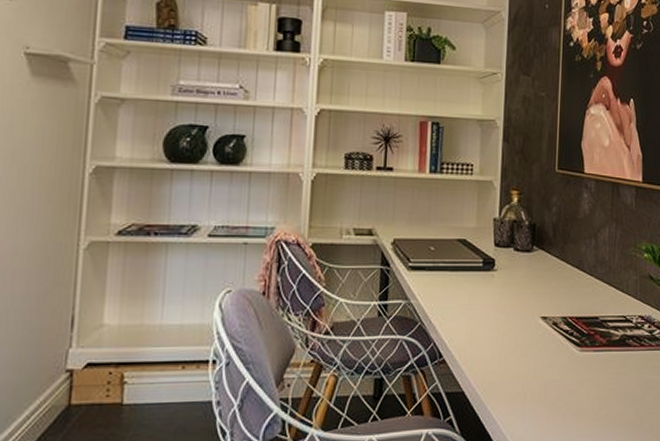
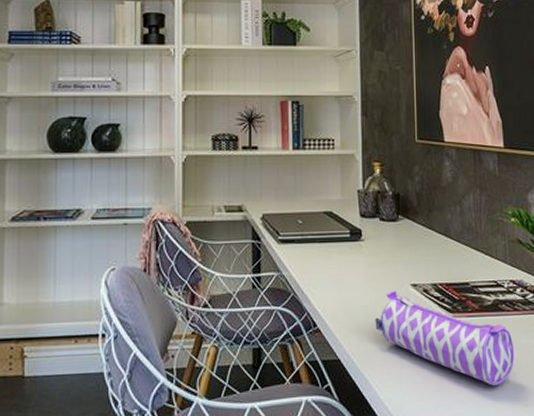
pencil case: none [502,322,638,420] -> present [375,290,515,386]

